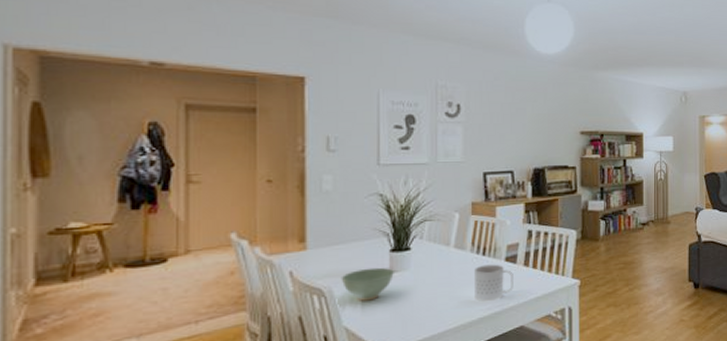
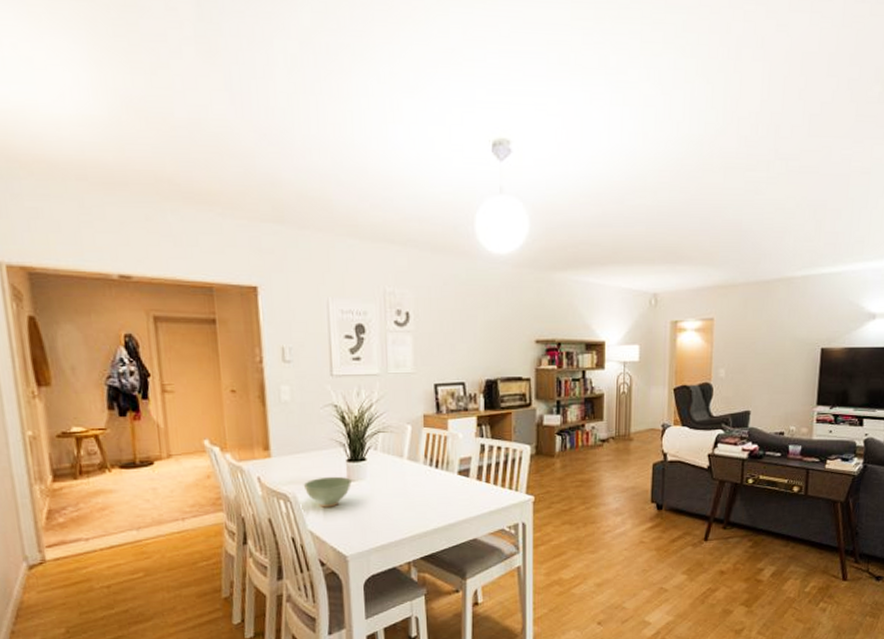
mug: present [473,264,513,302] -> none [427,477,467,514]

